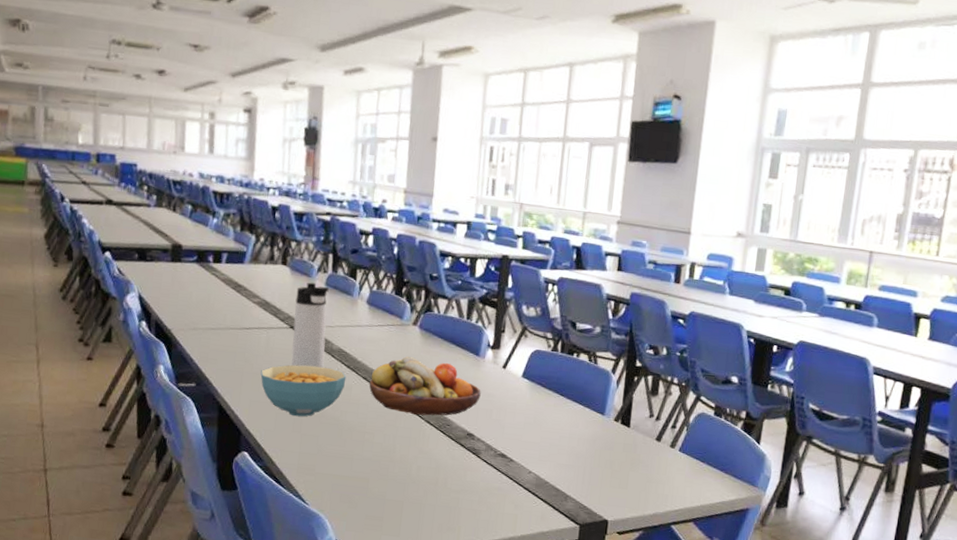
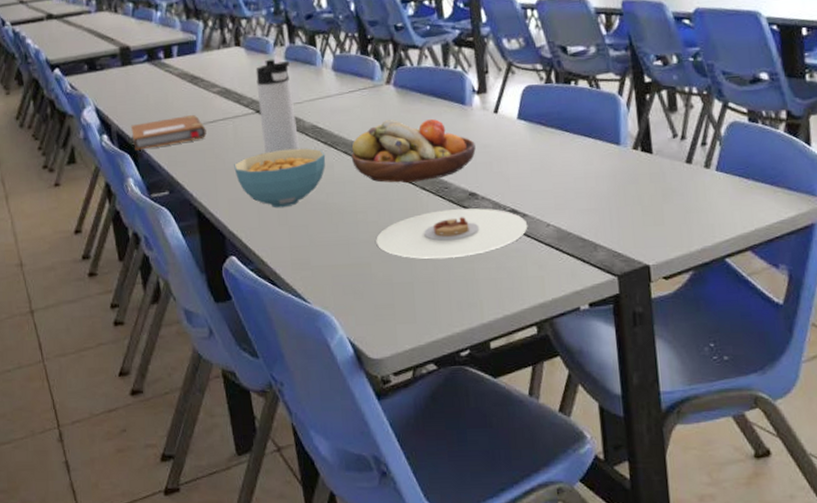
notebook: none [169,317,241,342] -> present [131,115,207,151]
plate: none [377,443,513,487] -> present [376,208,528,259]

